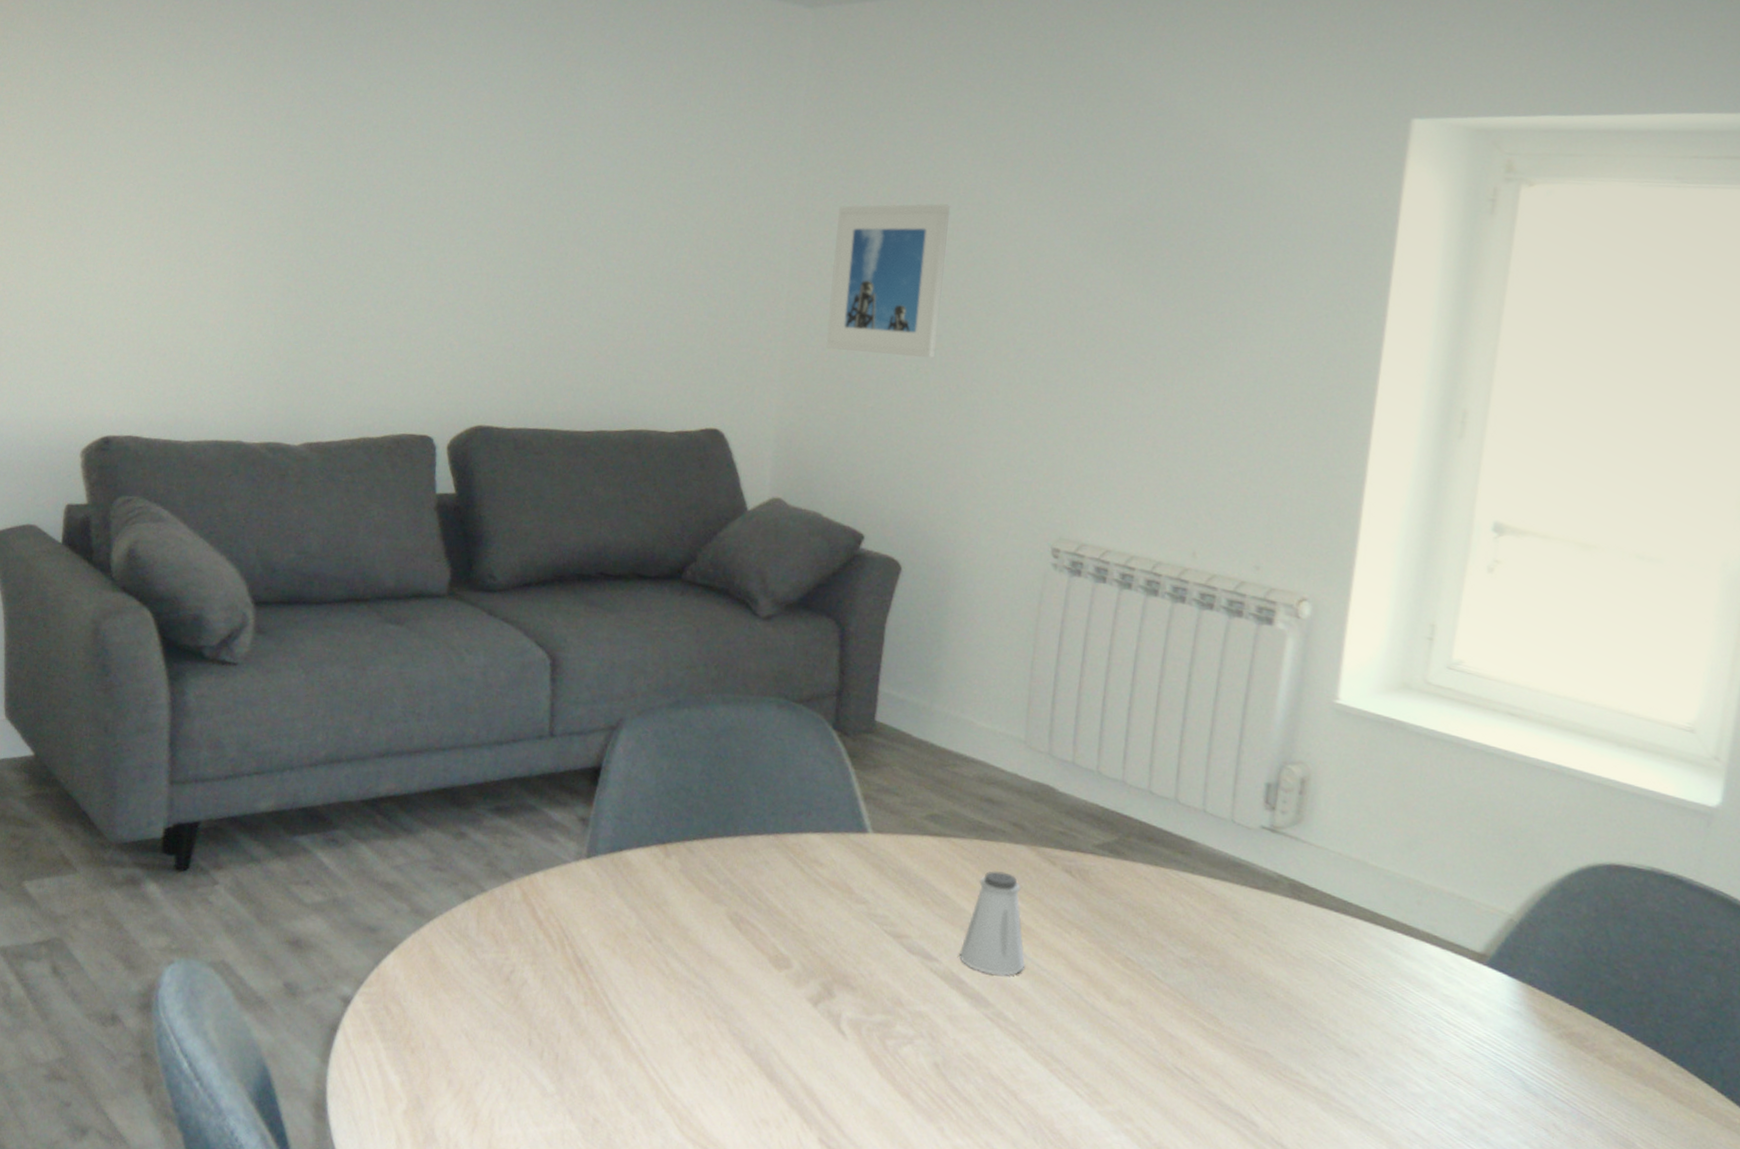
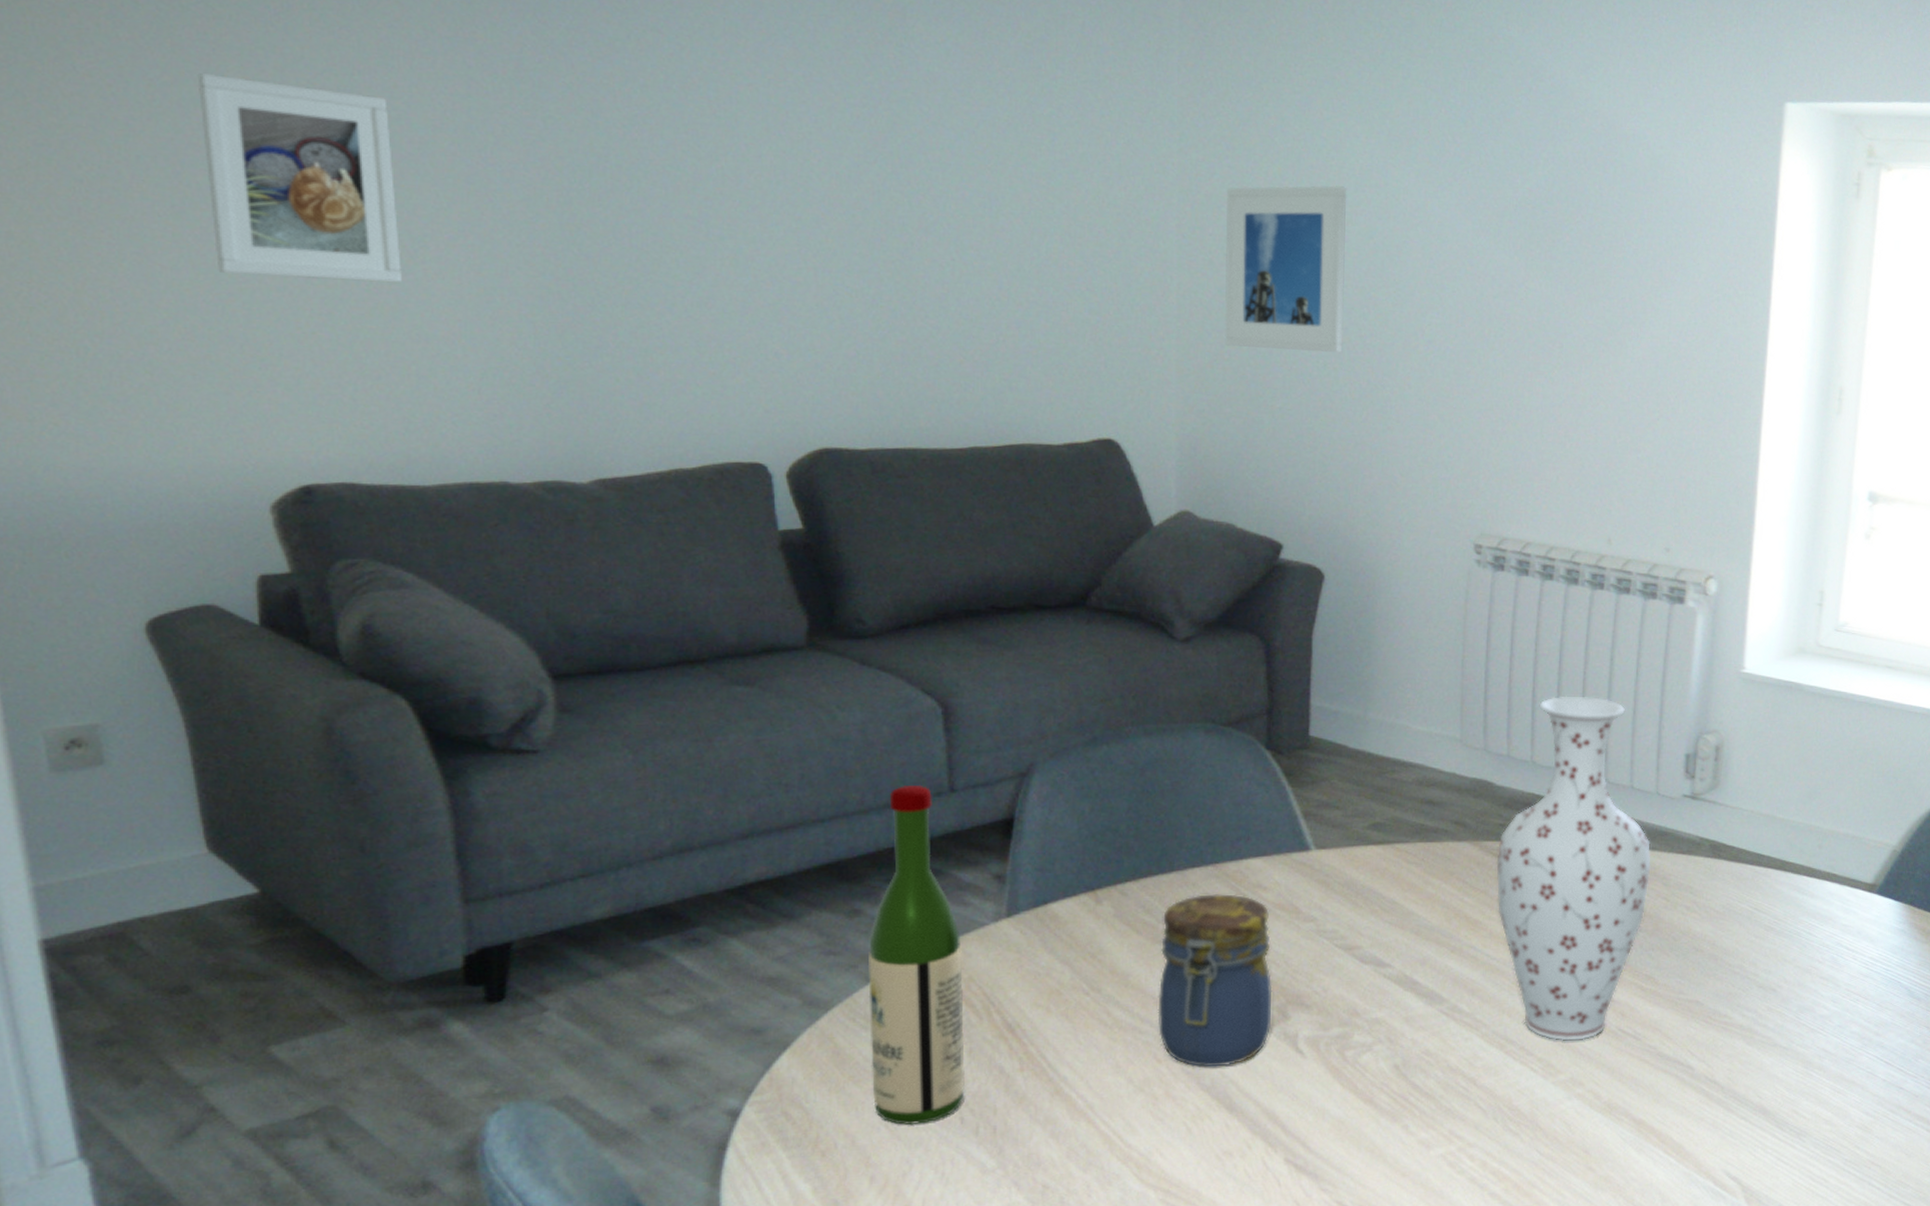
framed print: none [71,124,197,282] -> present [197,73,402,284]
wine bottle: none [458,726,546,1039] -> present [868,784,966,1126]
jar: none [710,861,823,1035] -> present [1158,894,1272,1068]
saltshaker: present [960,871,1026,976] -> none [1412,871,1476,971]
vase: none [1051,707,1222,1072] -> present [1496,696,1651,1041]

